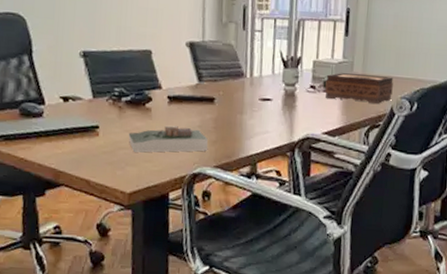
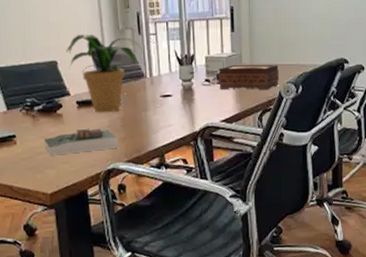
potted plant: none [163,24,247,112] -> present [66,34,144,113]

